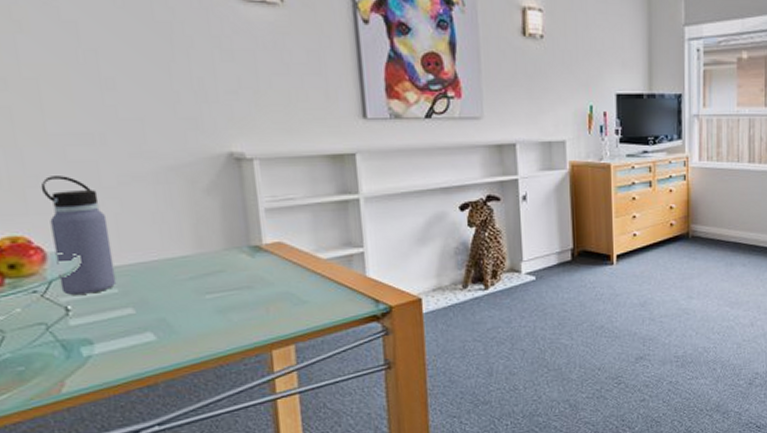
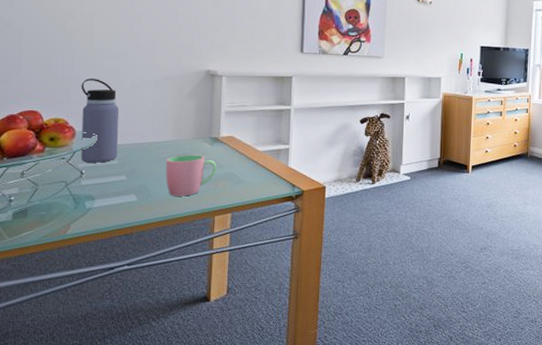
cup: none [188,270,265,330] -> present [165,154,217,196]

